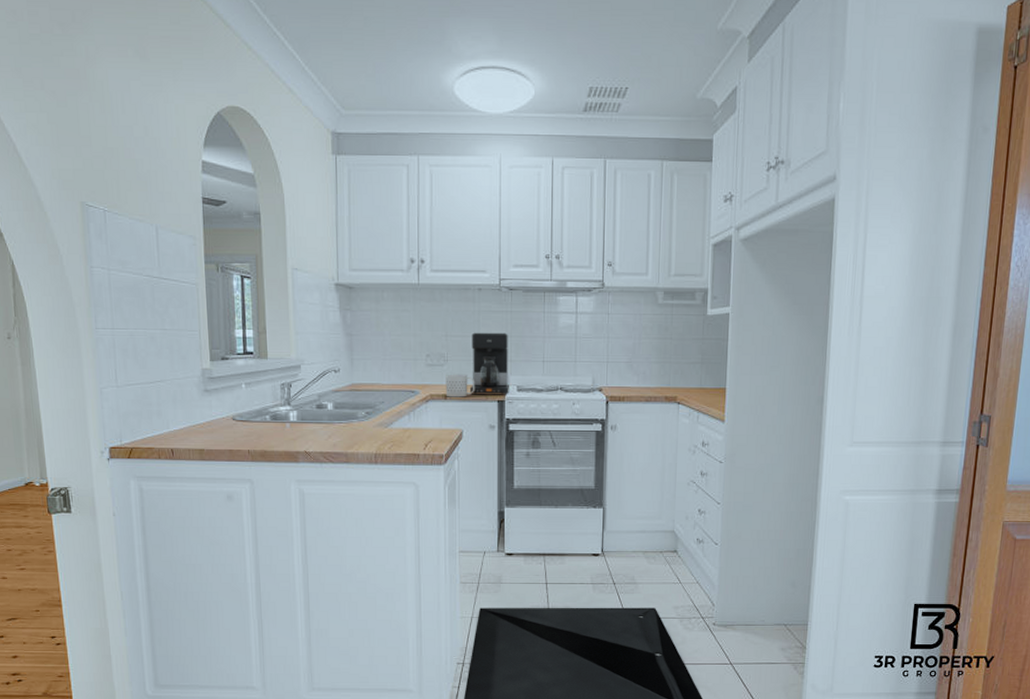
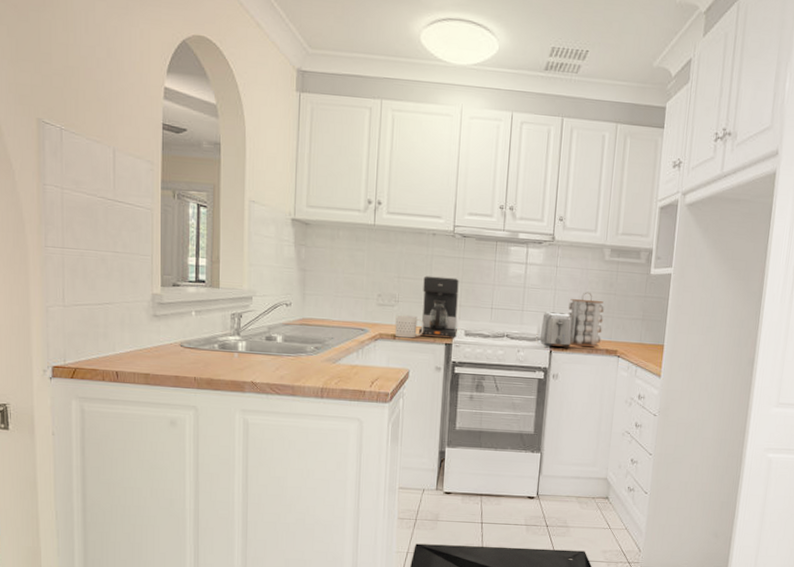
toaster: none [595,360,629,399] -> present [539,311,573,349]
spice rack: none [623,338,660,395] -> present [568,292,604,348]

